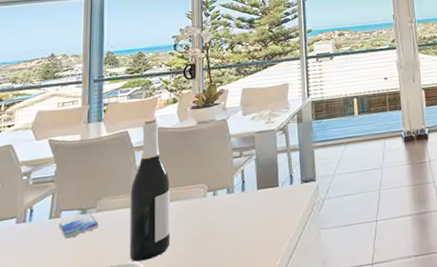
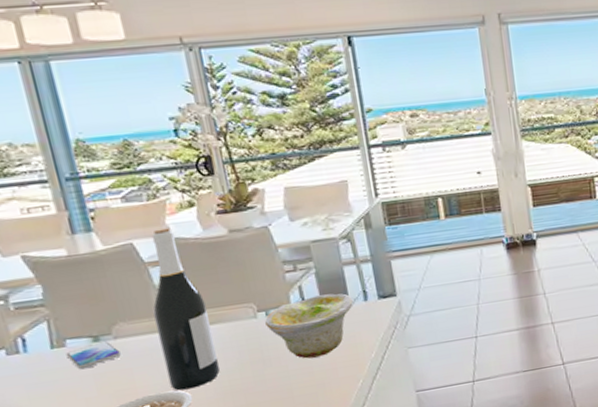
bowl: none [212,177,282,236] -> present [265,293,354,359]

